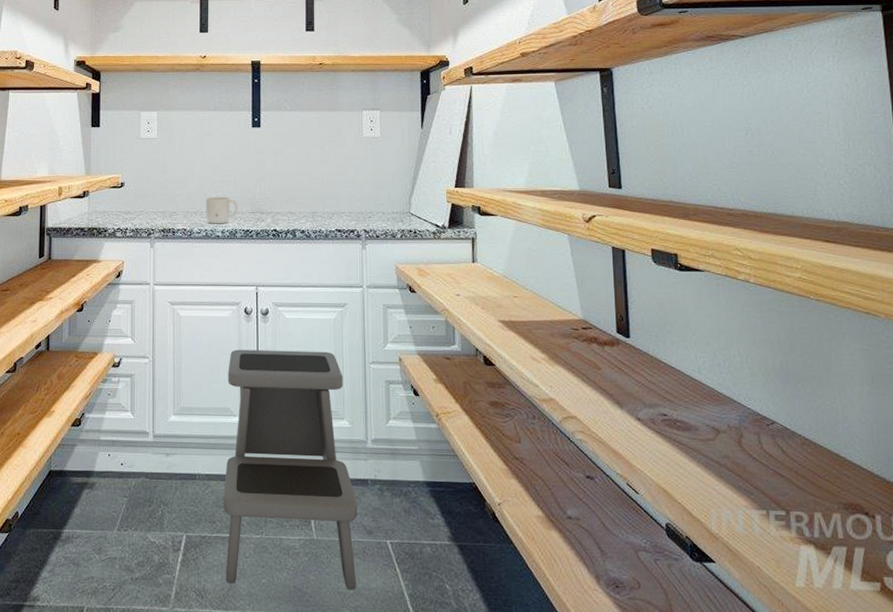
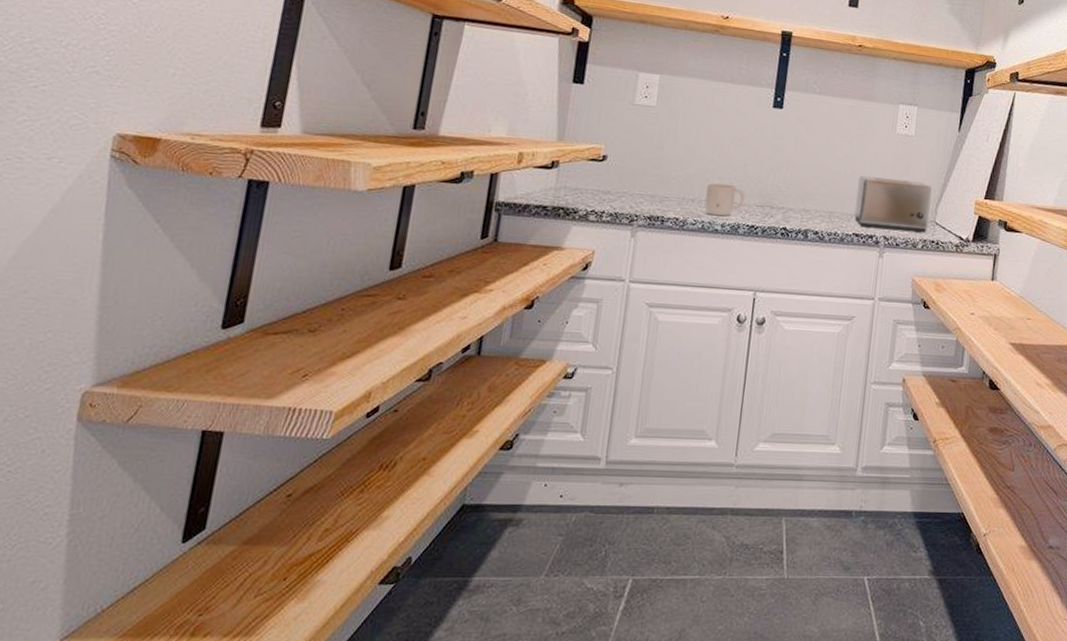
step stool: present [223,349,358,590] -> none [674,362,840,633]
toaster: none [334,177,404,225] -> present [854,176,933,234]

